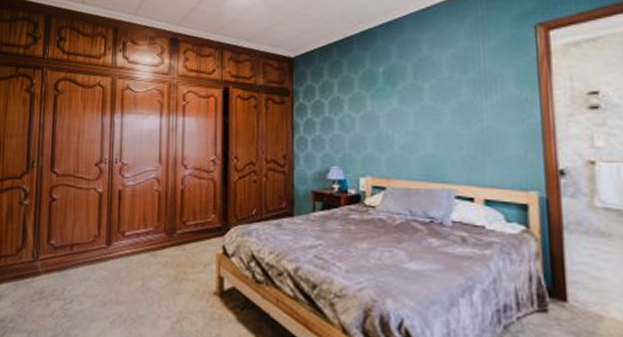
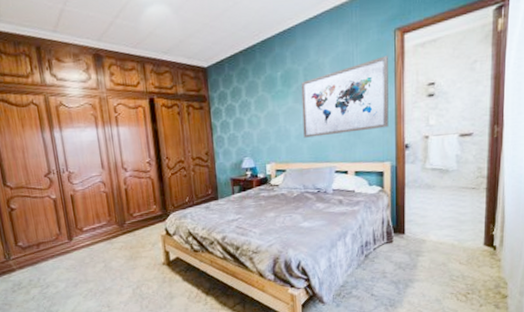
wall art: none [409,55,533,149] -> present [301,55,389,138]

